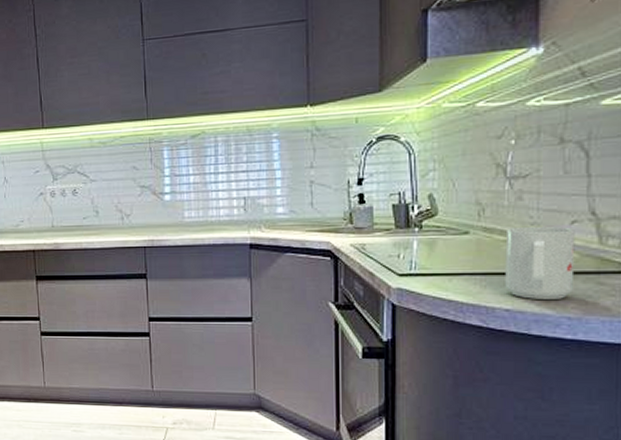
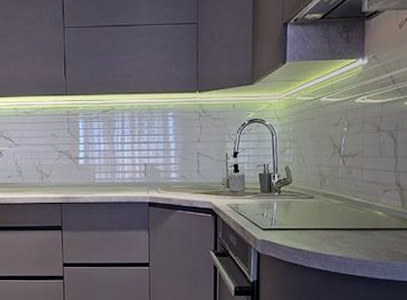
mug: present [505,227,575,299] -> none [339,194,386,249]

